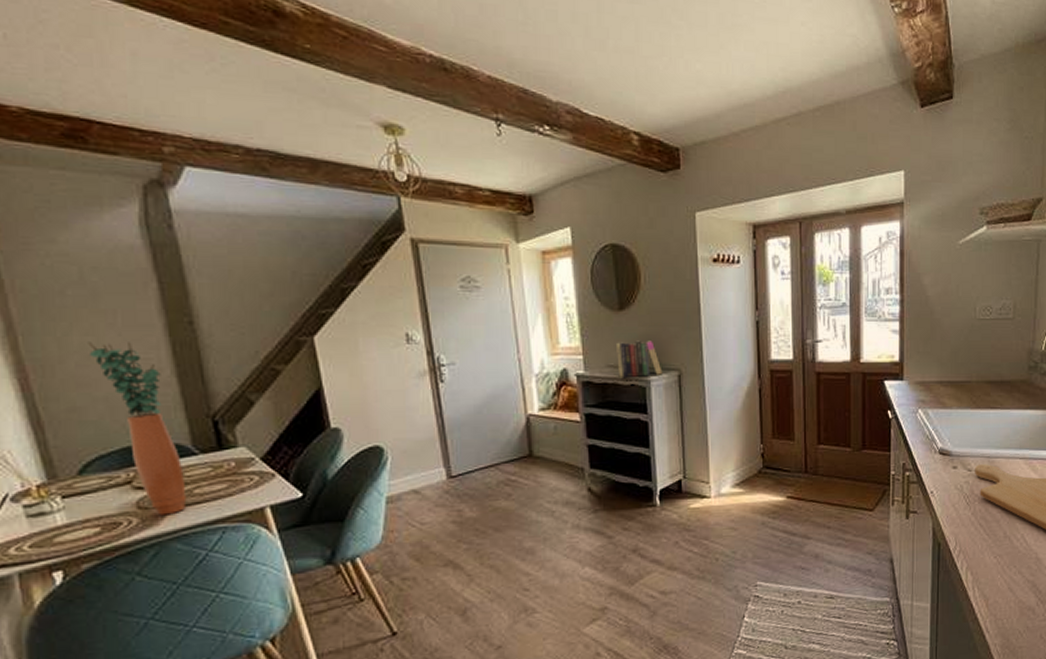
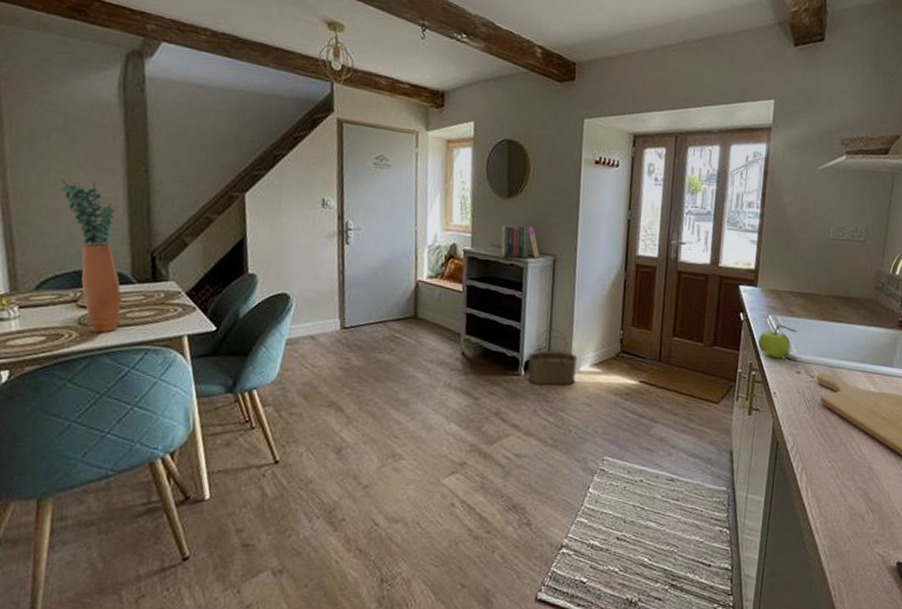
wicker basket: none [662,451,717,515] -> present [527,328,578,387]
fruit: none [910,418,950,455] -> present [758,324,797,359]

